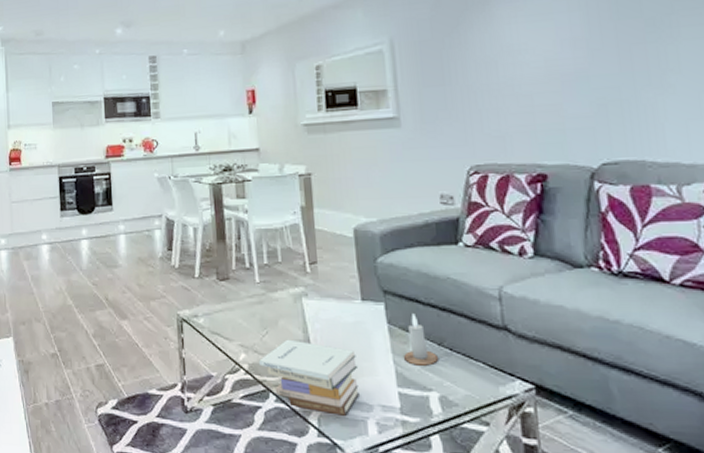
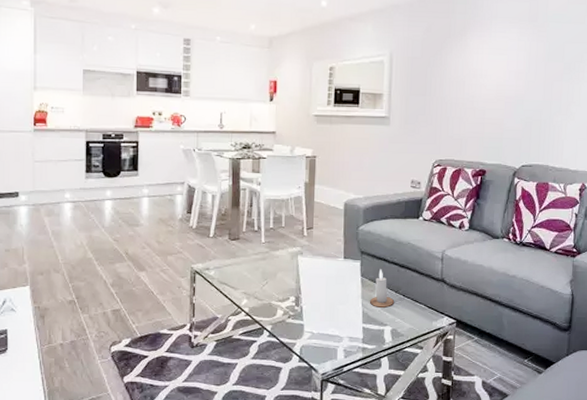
books: present [258,339,359,416] -> none [257,288,336,346]

